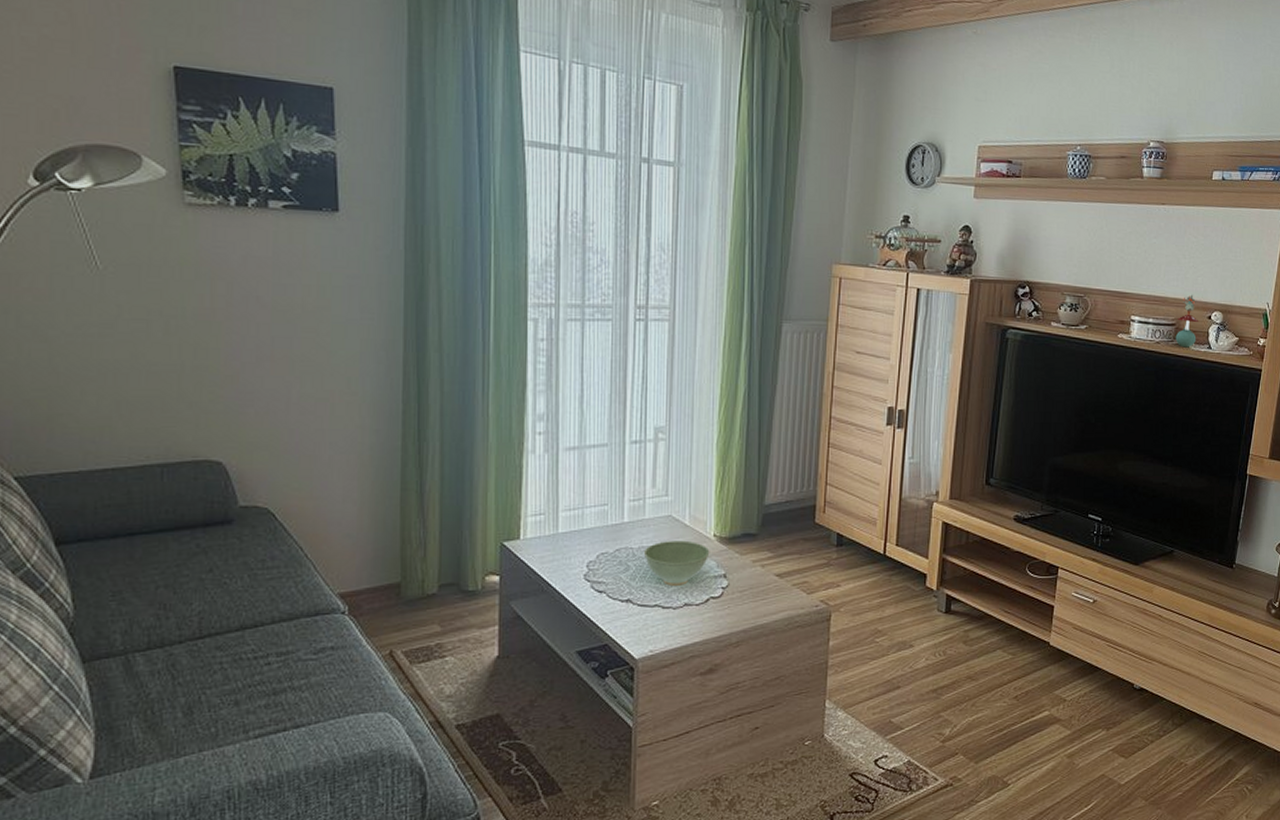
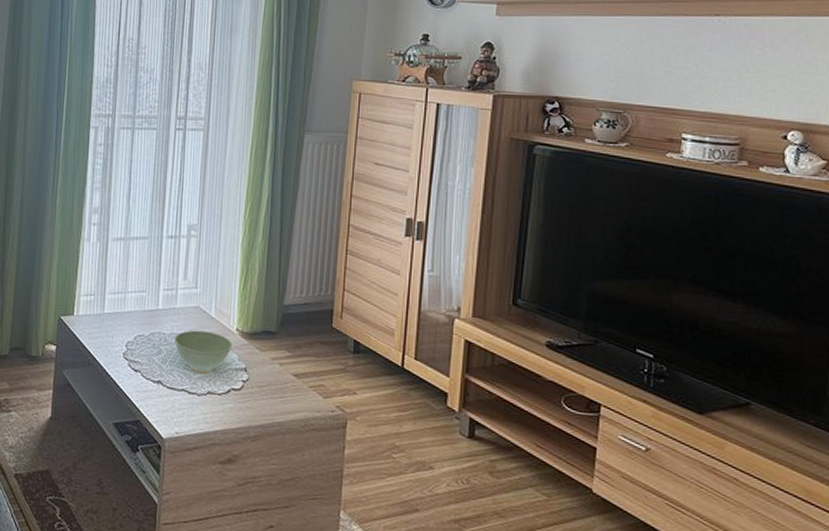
figurine: present [1175,294,1199,348] -> none [740,111,771,170]

